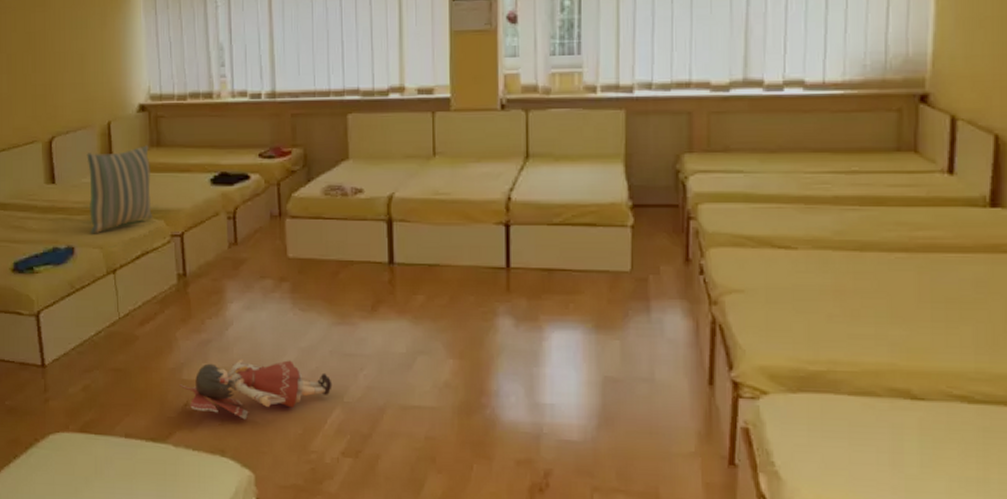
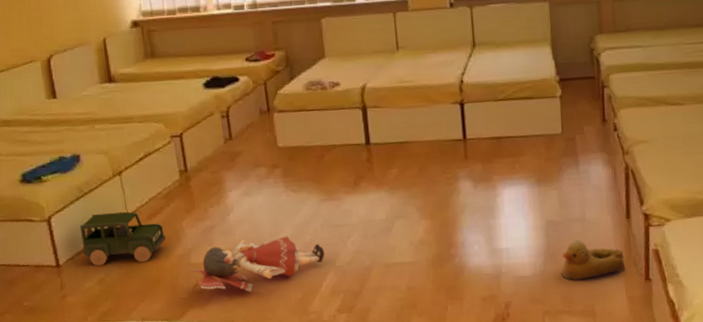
toy truck: none [68,313,157,373] -> present [79,211,166,267]
pillow: present [87,145,152,234] -> none [85,57,152,142]
rubber duck: none [618,404,703,454] -> present [561,239,625,280]

